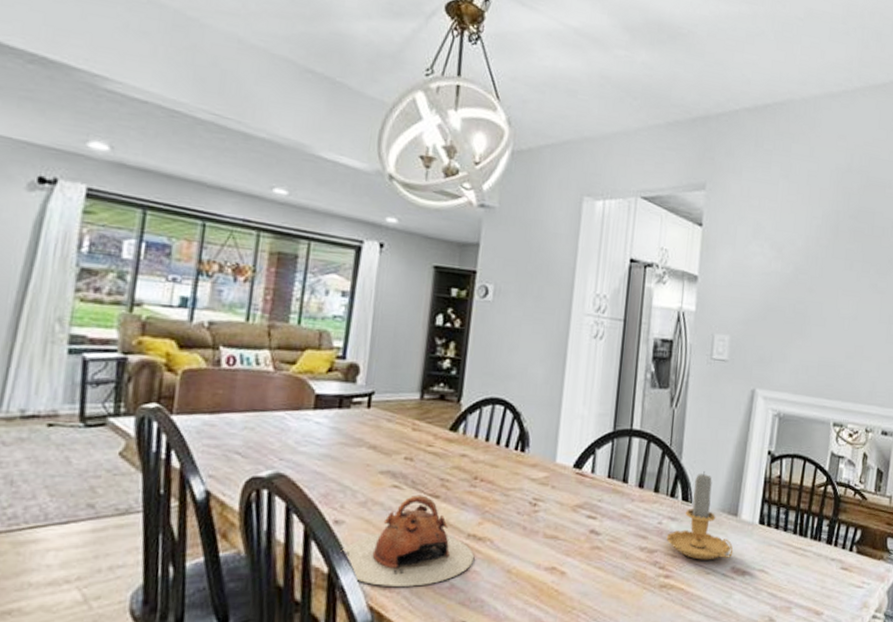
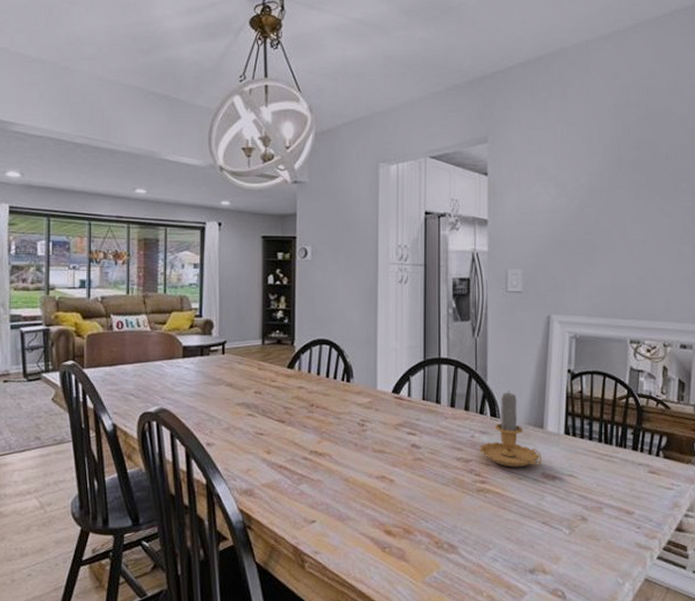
teapot: present [340,495,475,587] -> none [214,421,318,493]

